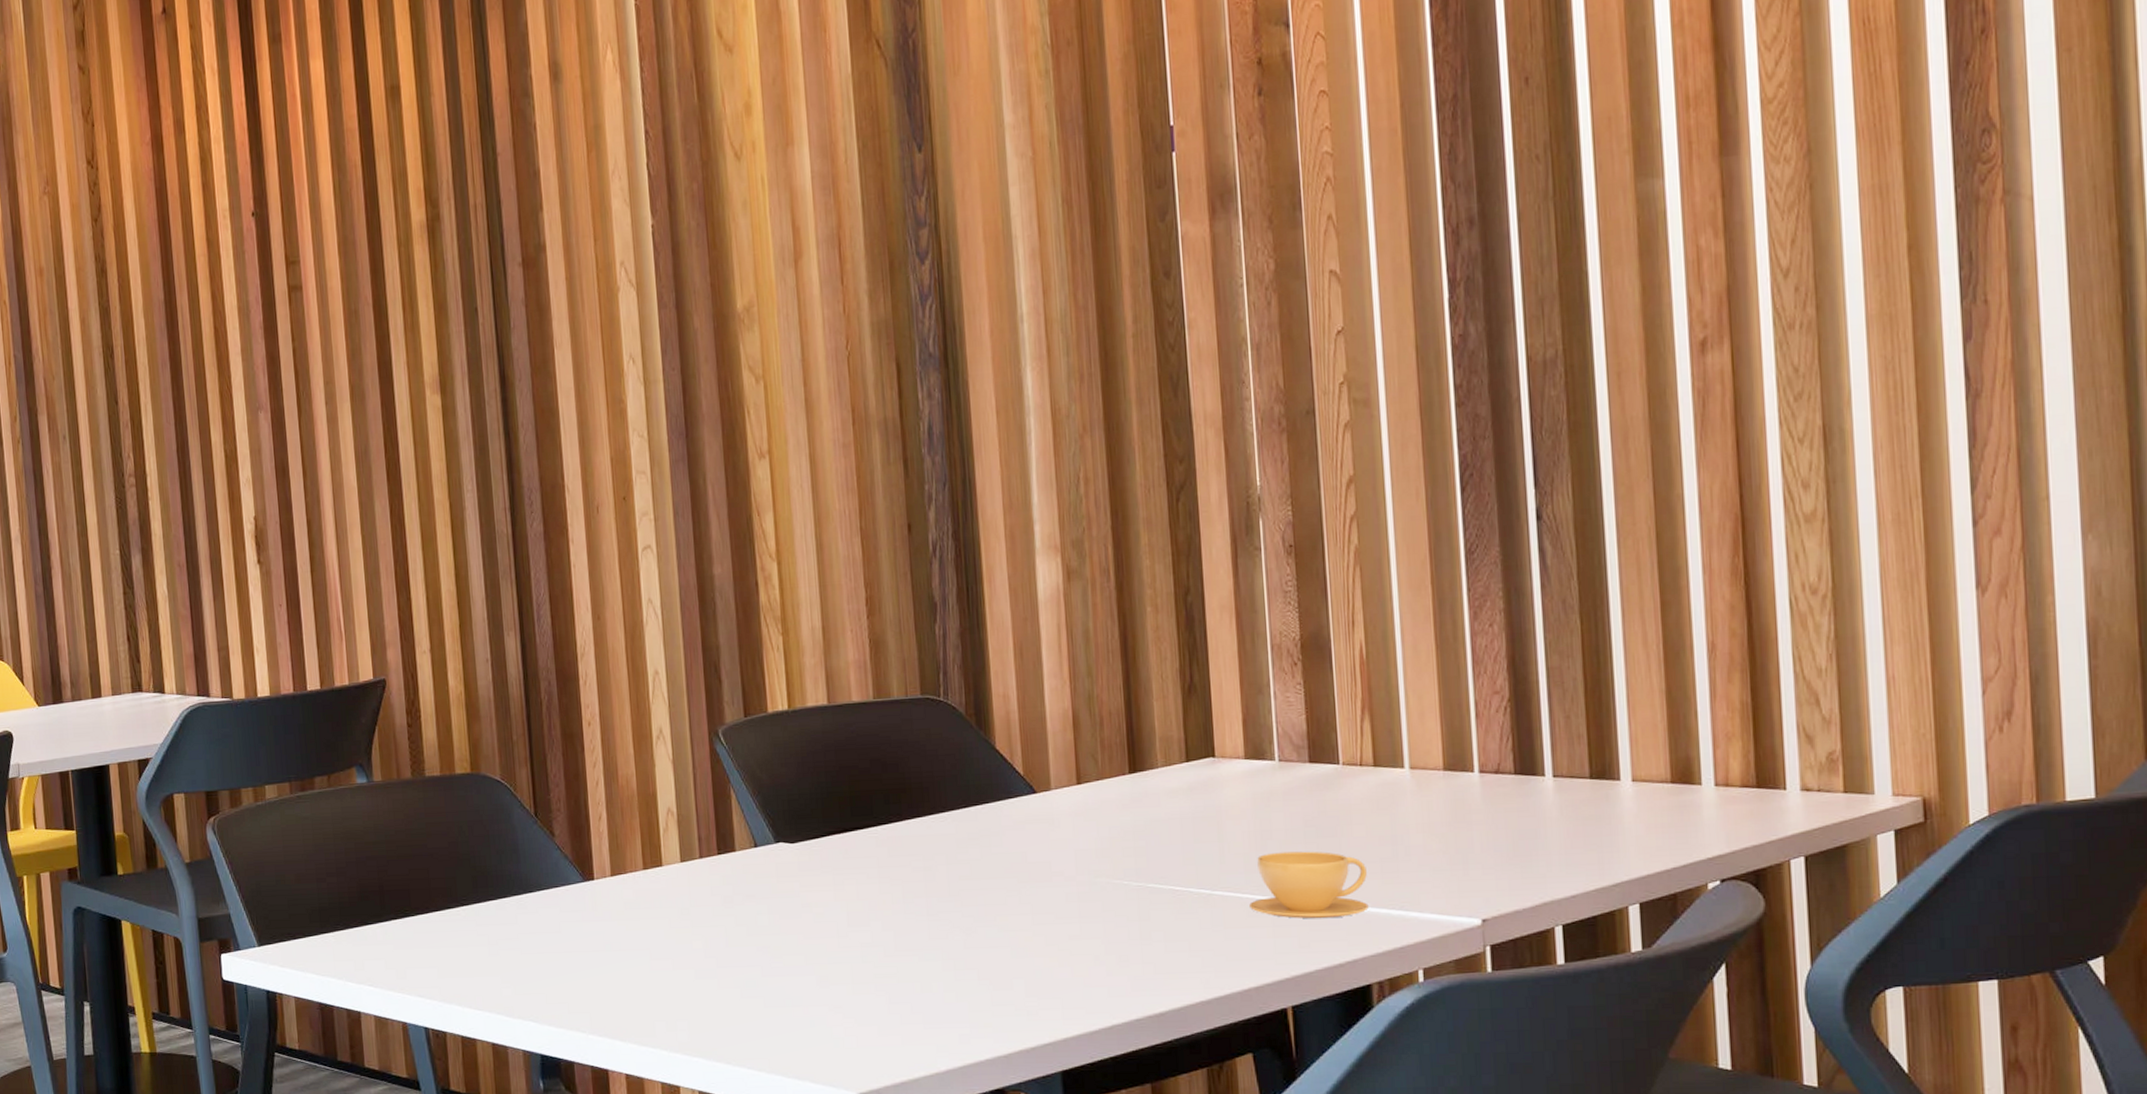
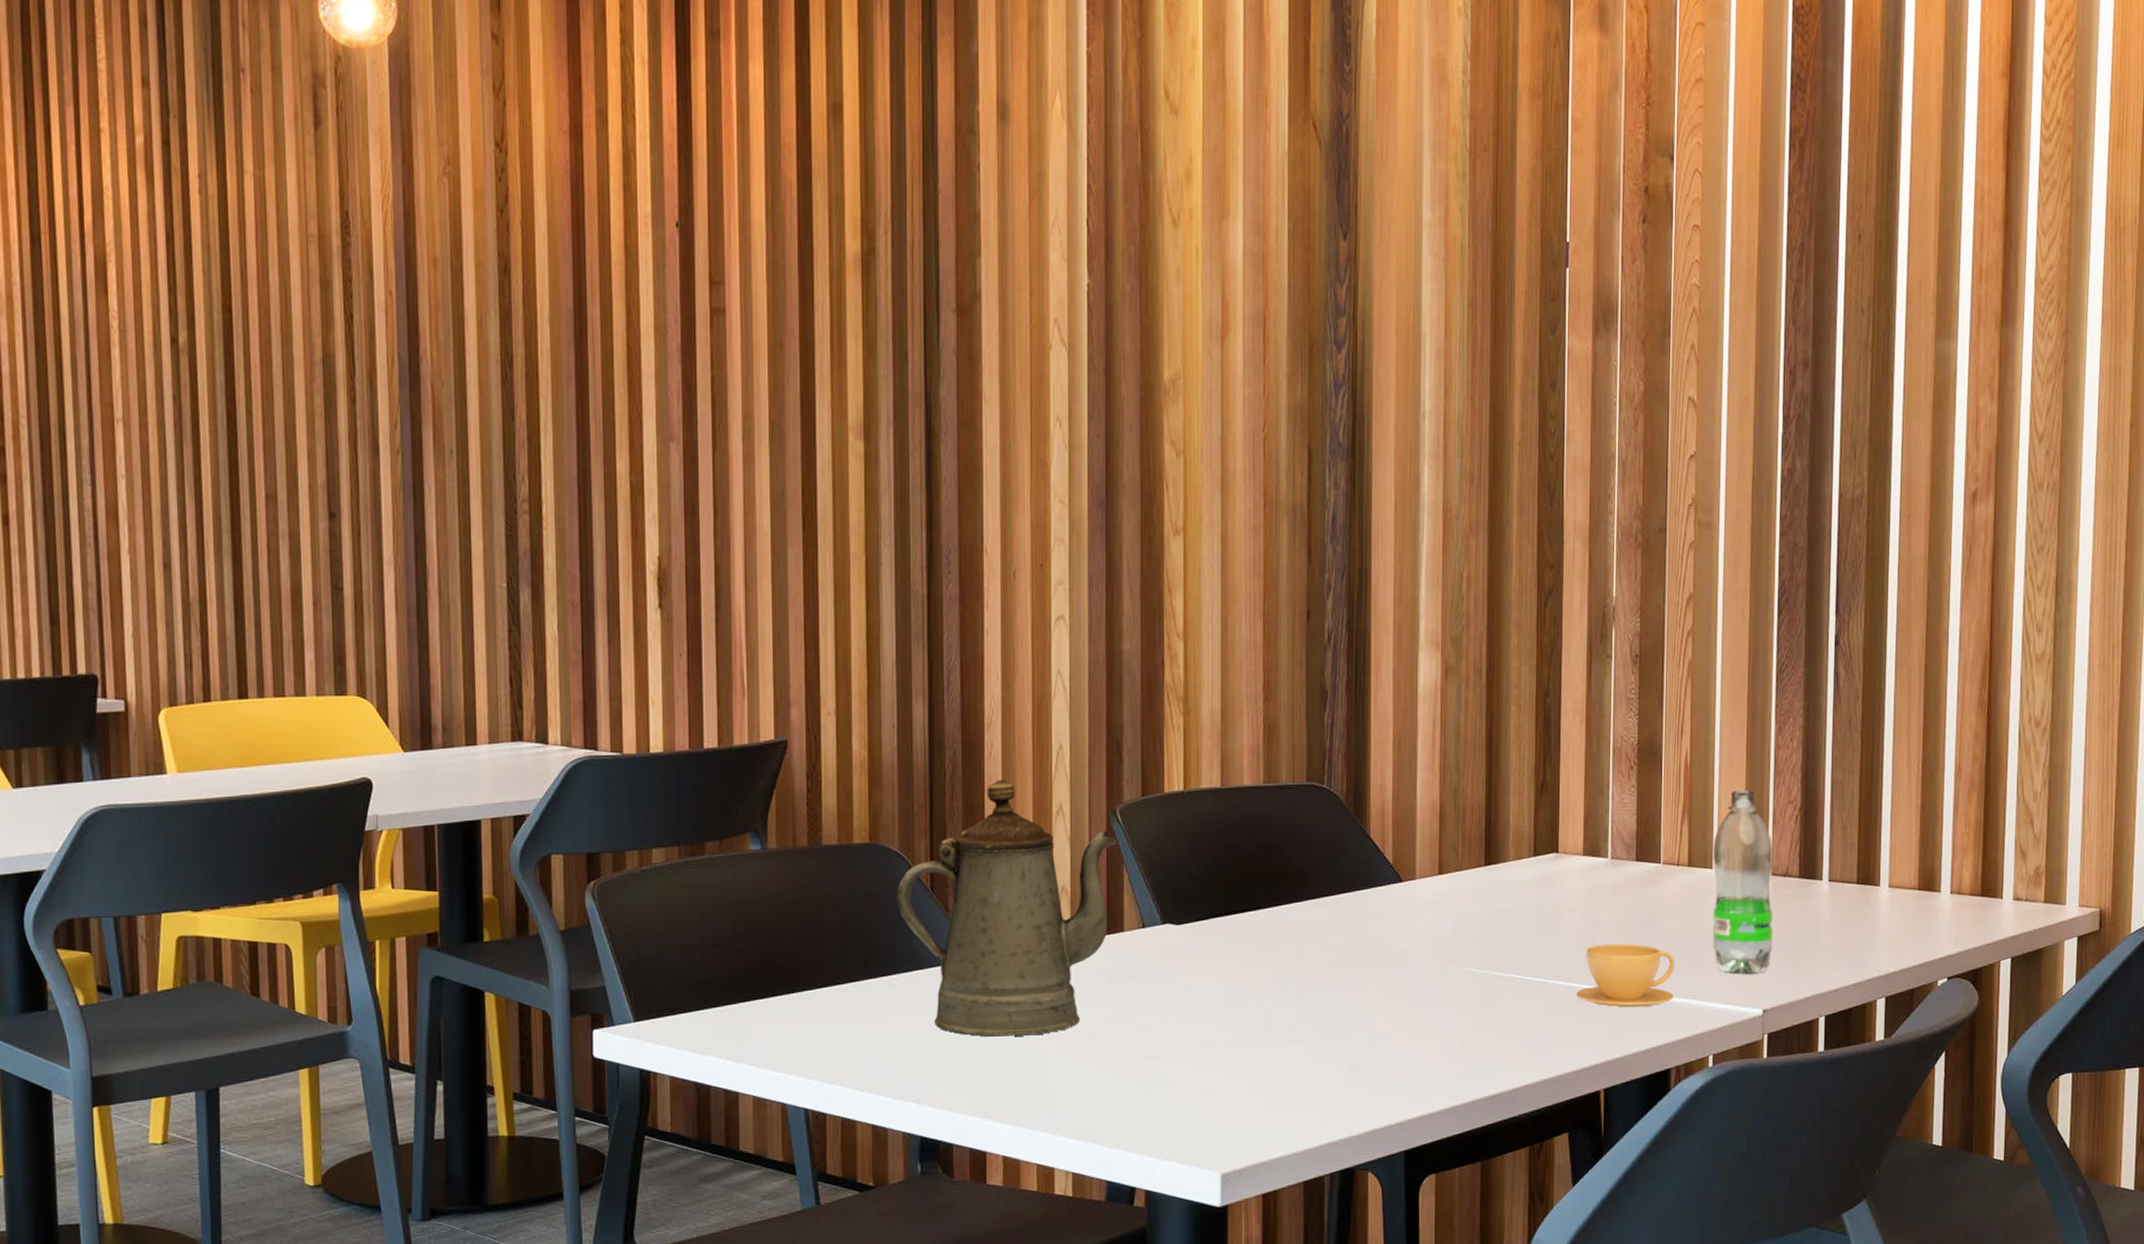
coffee pot: none [501,707,722,957] -> present [897,779,1117,1037]
bottle: none [1402,682,1488,881] -> present [1712,790,1774,974]

